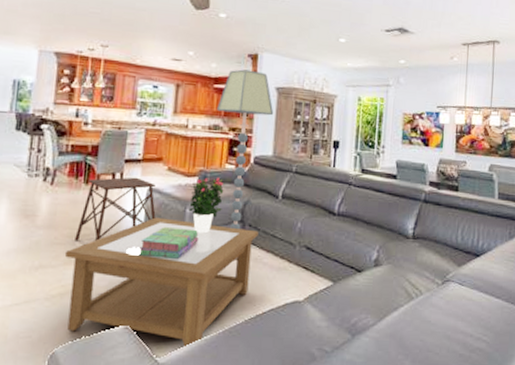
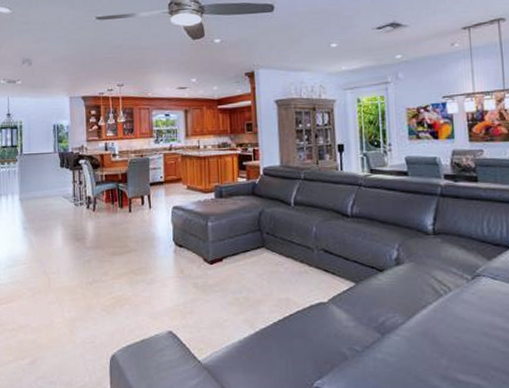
coffee table: present [64,217,259,347] -> none [111,232,276,349]
side table: present [75,177,156,241] -> none [118,198,182,258]
stack of books: present [137,227,199,259] -> none [171,240,222,269]
potted flower: present [189,177,224,234] -> none [209,191,240,244]
floor lamp: present [217,69,274,259] -> none [223,87,276,265]

